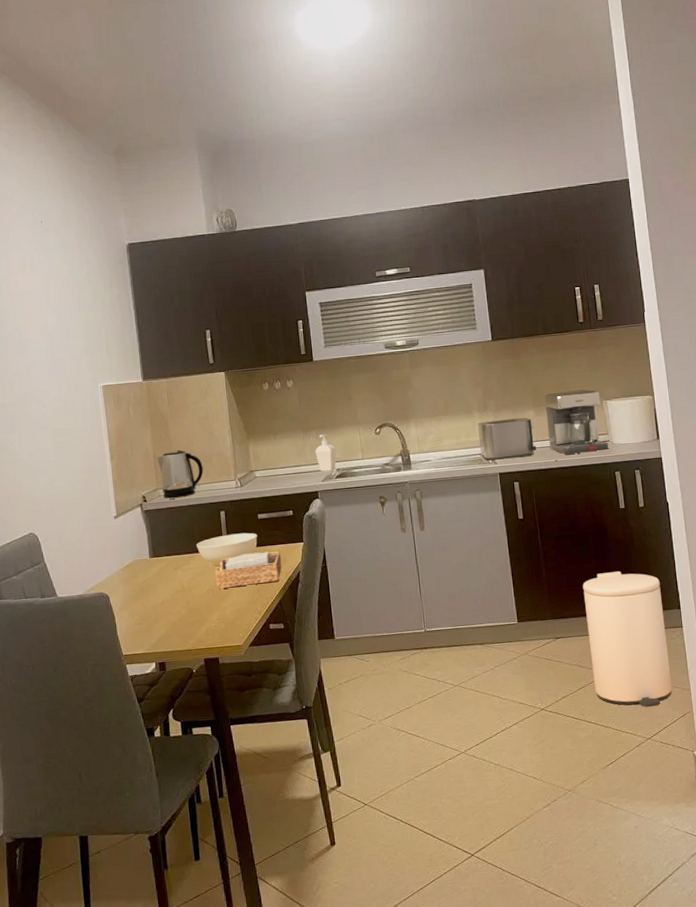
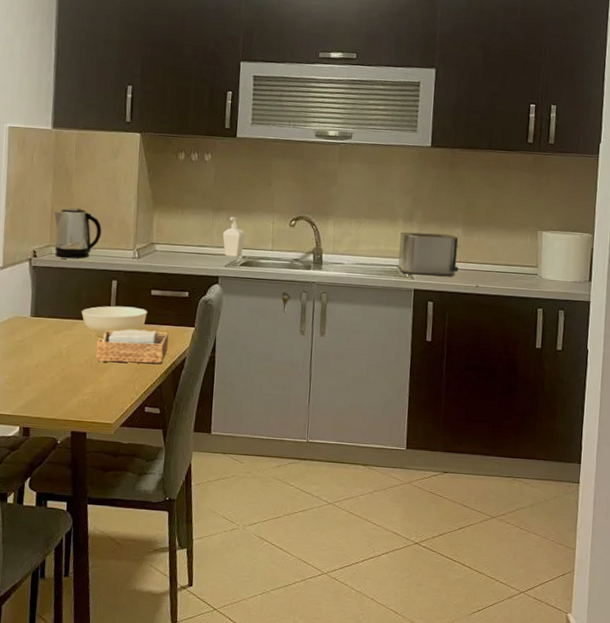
coffee maker: present [545,389,609,455] -> none [472,213,536,284]
pedal bin: present [582,571,673,707] -> none [474,412,564,560]

